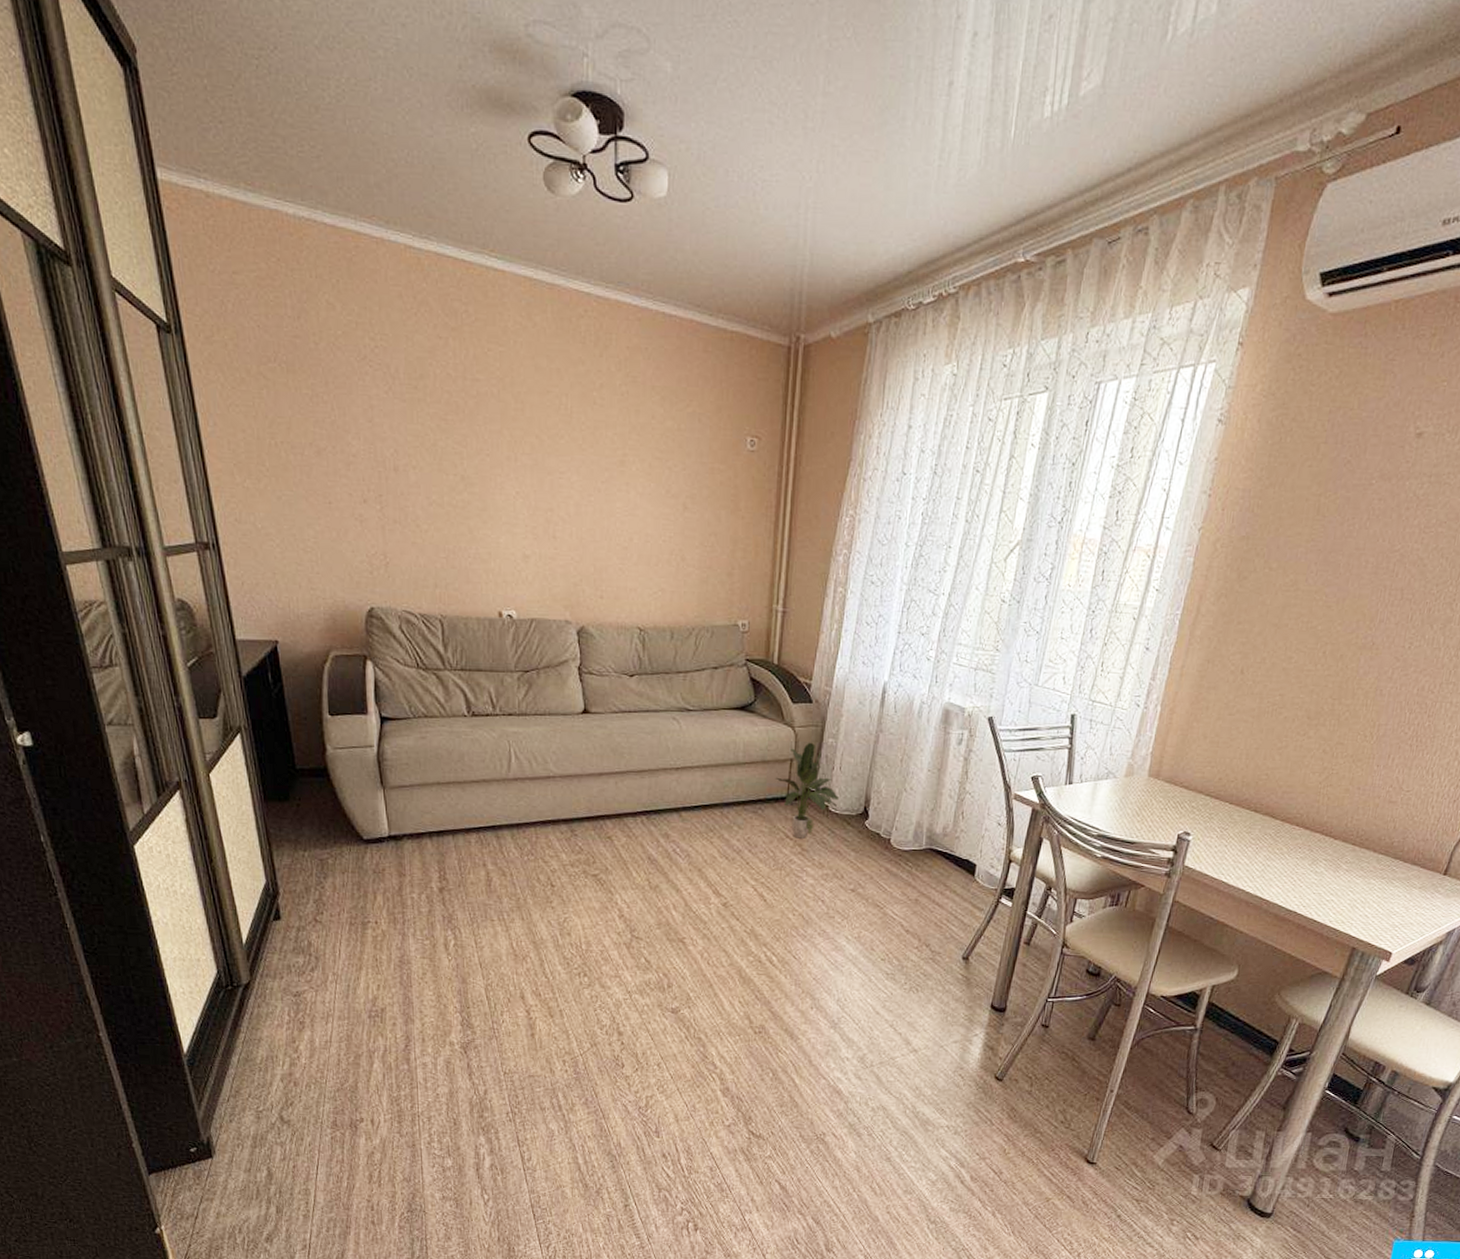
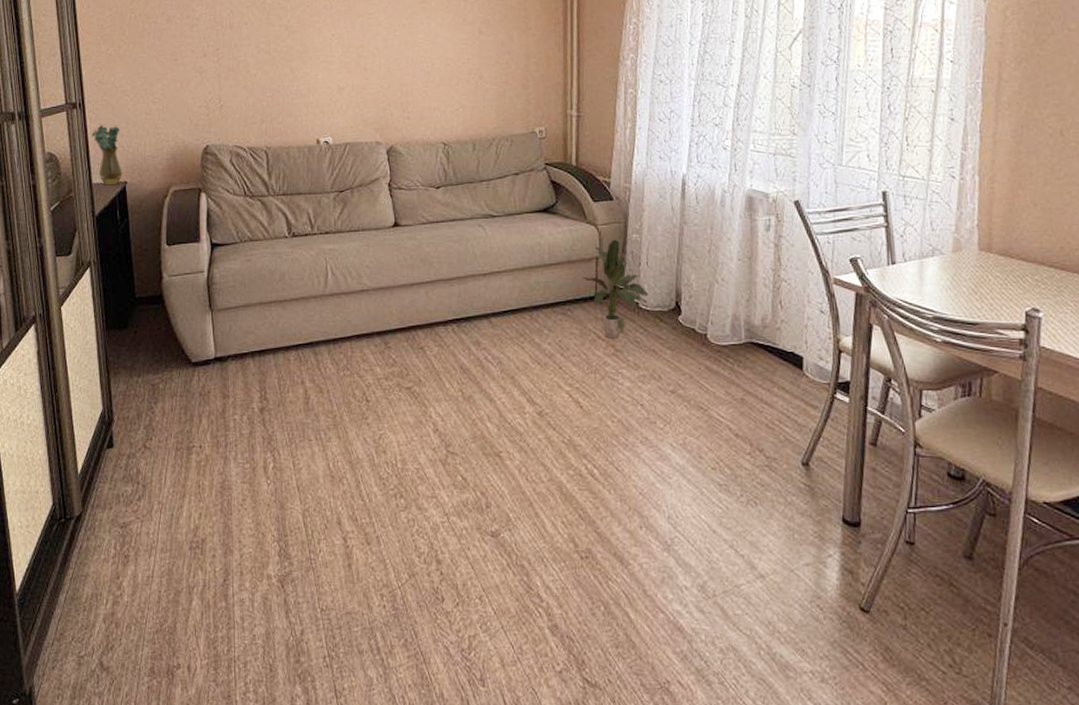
vase: none [231,570,272,644] -> present [92,123,122,186]

